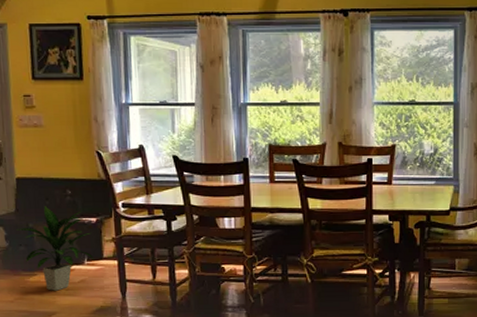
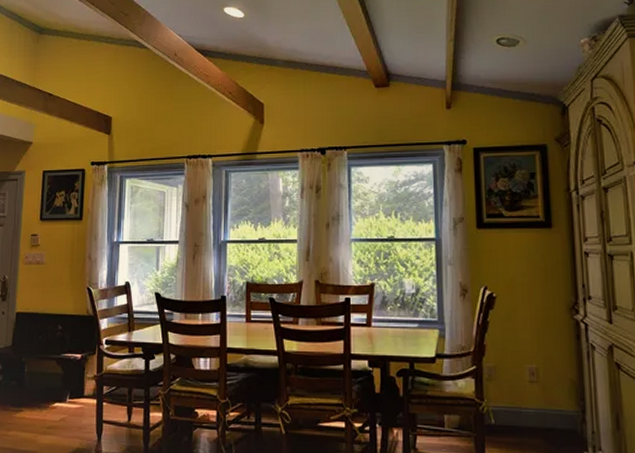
indoor plant: present [16,206,95,291] -> none [10,341,76,429]

